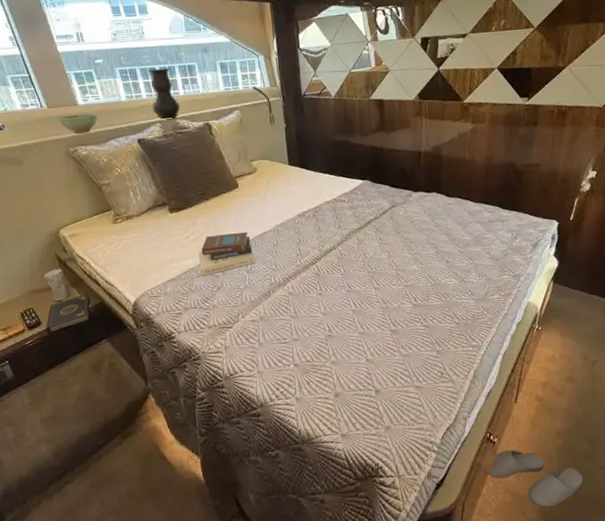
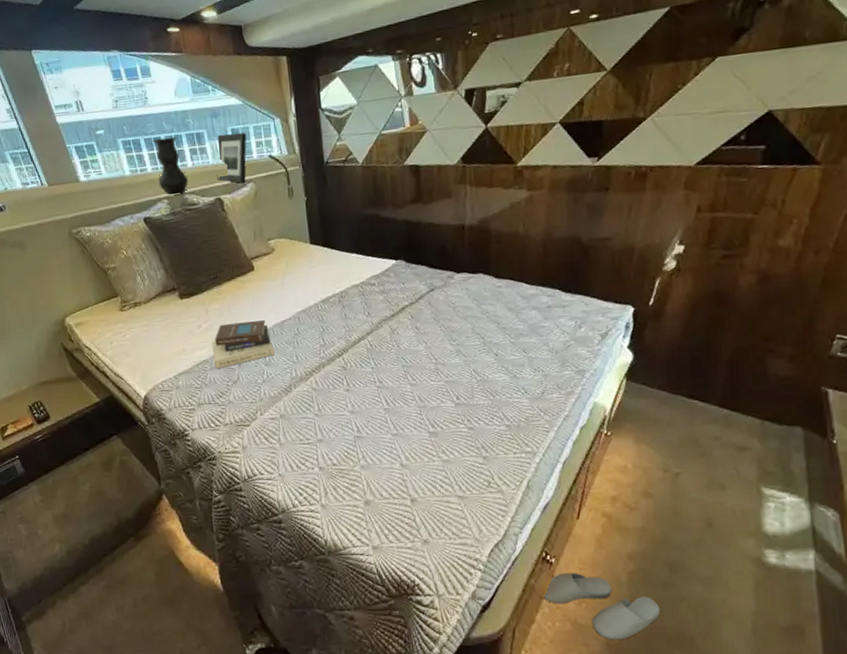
candle: present [44,268,71,302] -> none [51,359,79,395]
book: present [46,293,91,333] -> none [54,386,99,428]
bowl: present [58,113,98,135] -> none [59,190,101,214]
picture frame: none [206,66,234,111] -> present [217,132,247,183]

